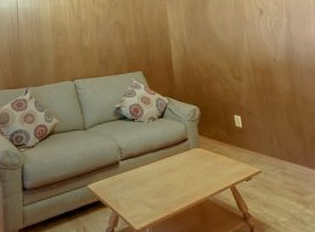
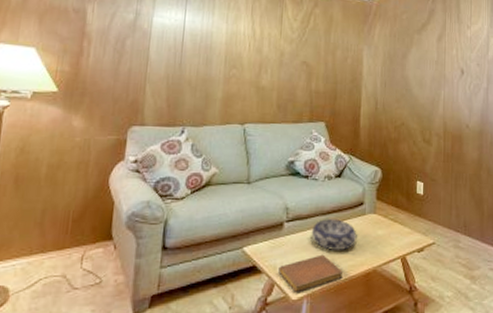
notebook: none [120,187,179,224] -> present [278,254,344,294]
decorative bowl: none [144,155,186,183] -> present [311,219,357,250]

